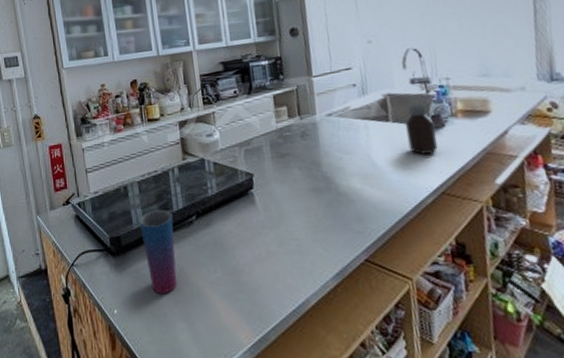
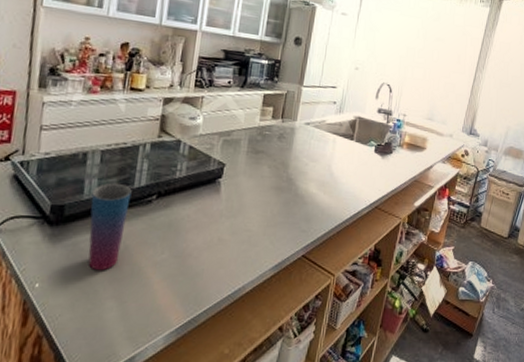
bottle: present [404,102,438,155] -> none [362,128,386,174]

